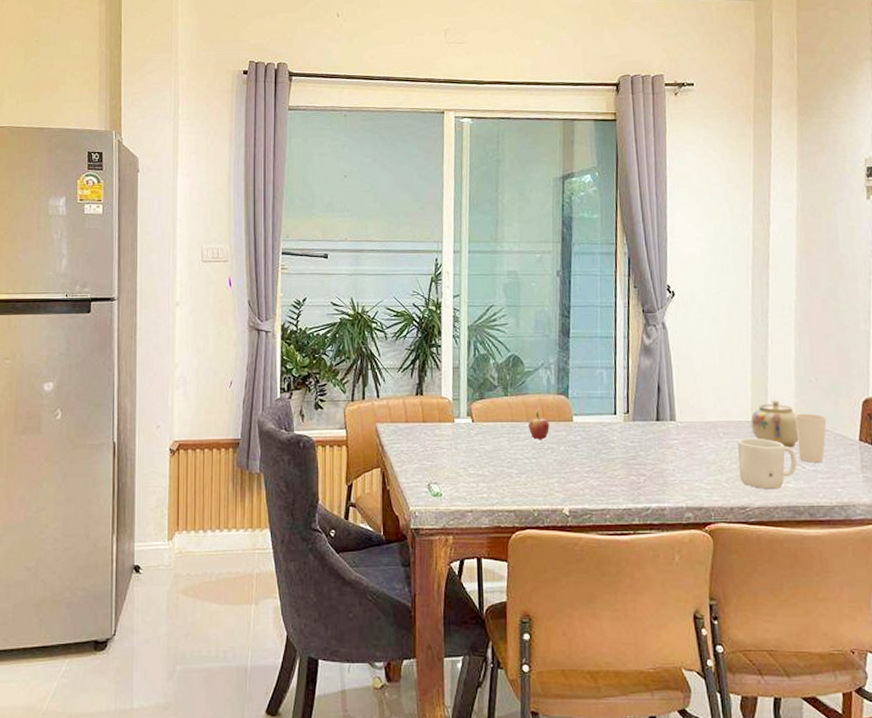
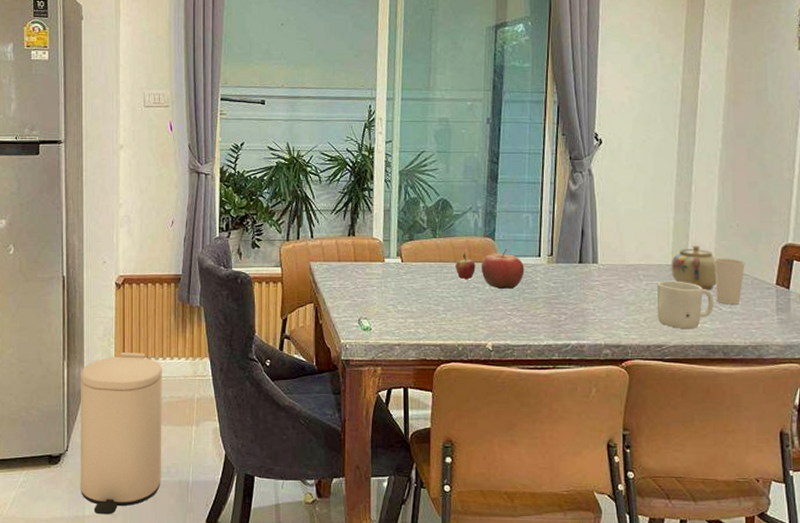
pedal bin: none [128,524,219,707] -> present [80,352,162,515]
fruit: none [555,407,600,450] -> present [481,249,525,290]

